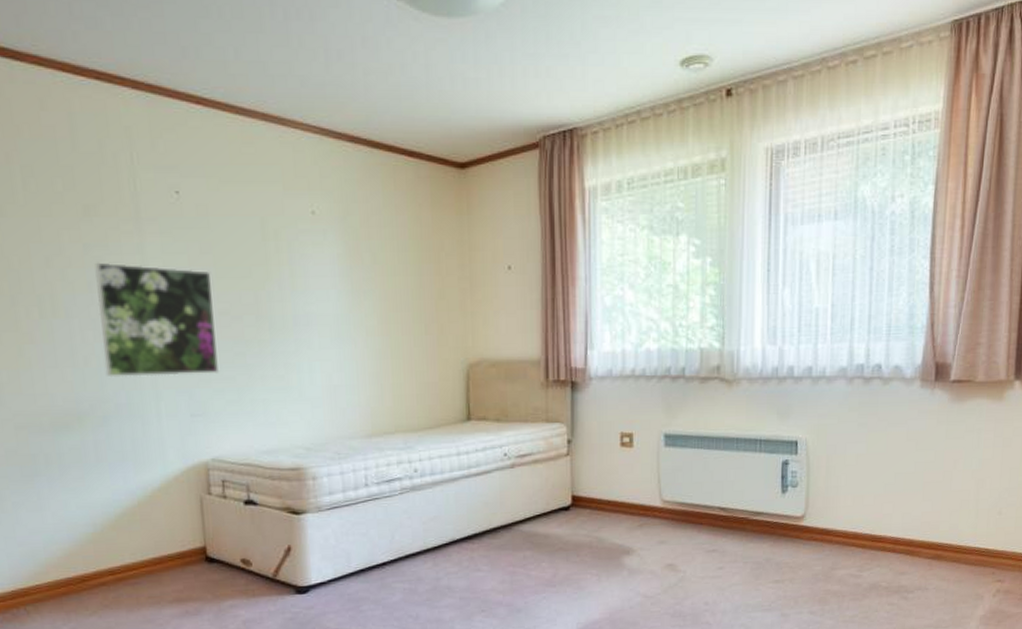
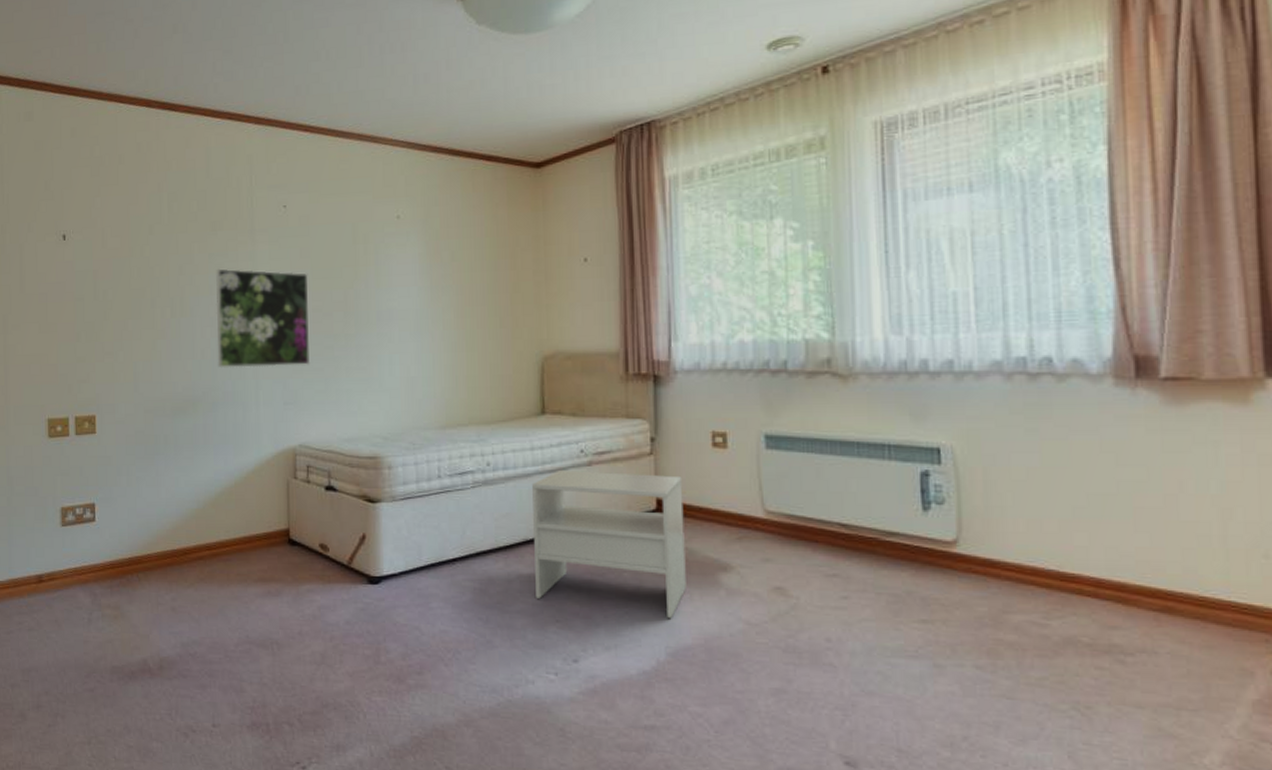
nightstand: none [459,472,596,598] -> present [532,469,686,618]

